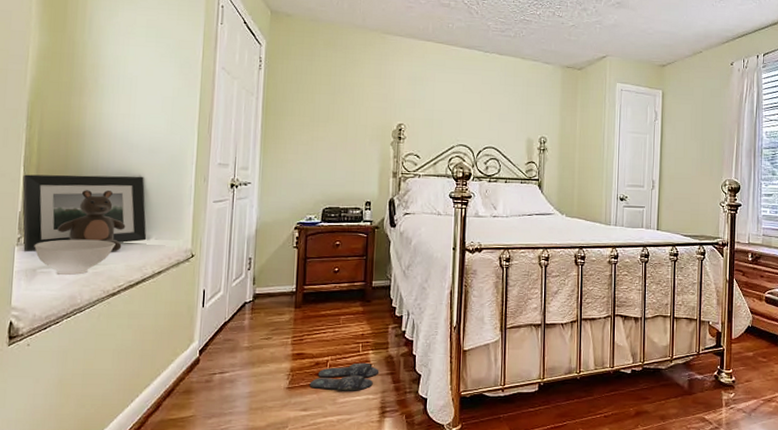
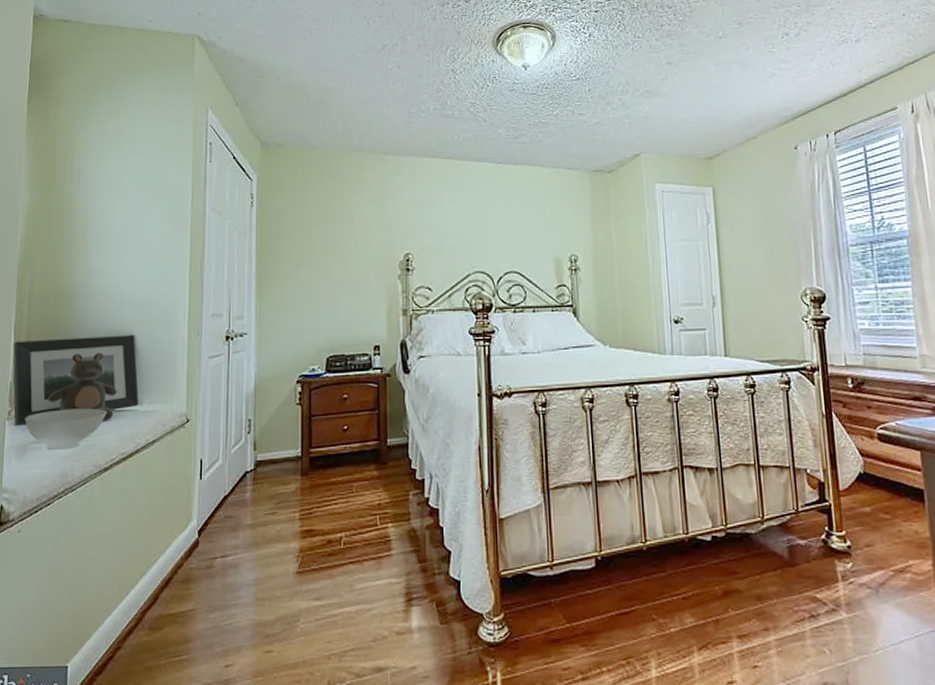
slippers: present [309,362,378,391] -> none [322,538,400,575]

